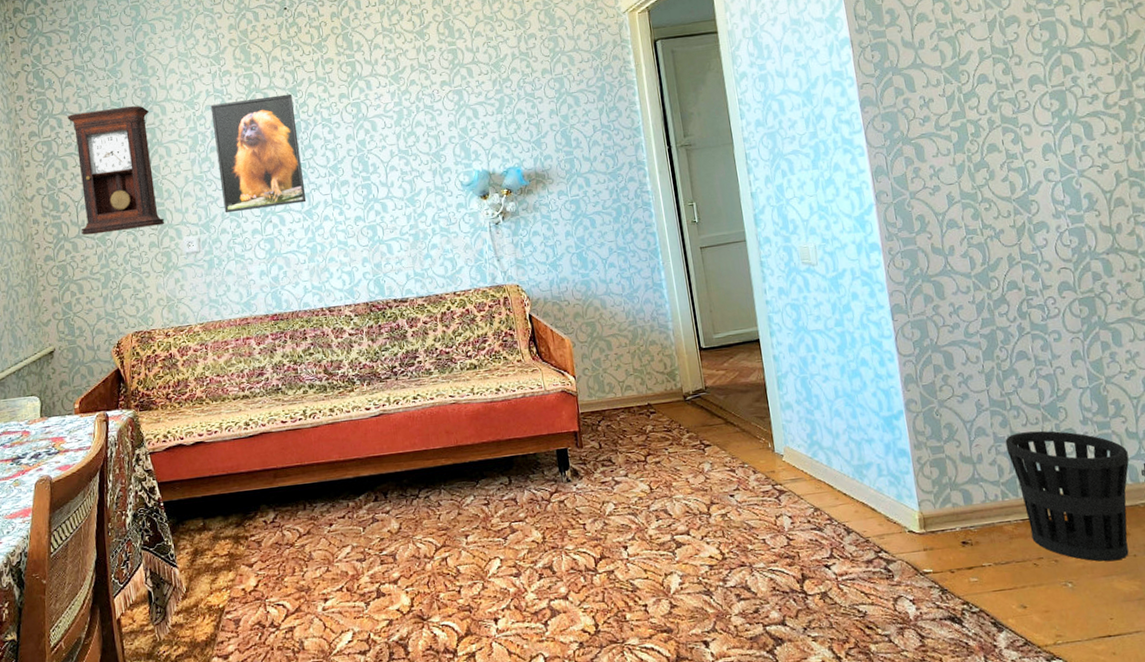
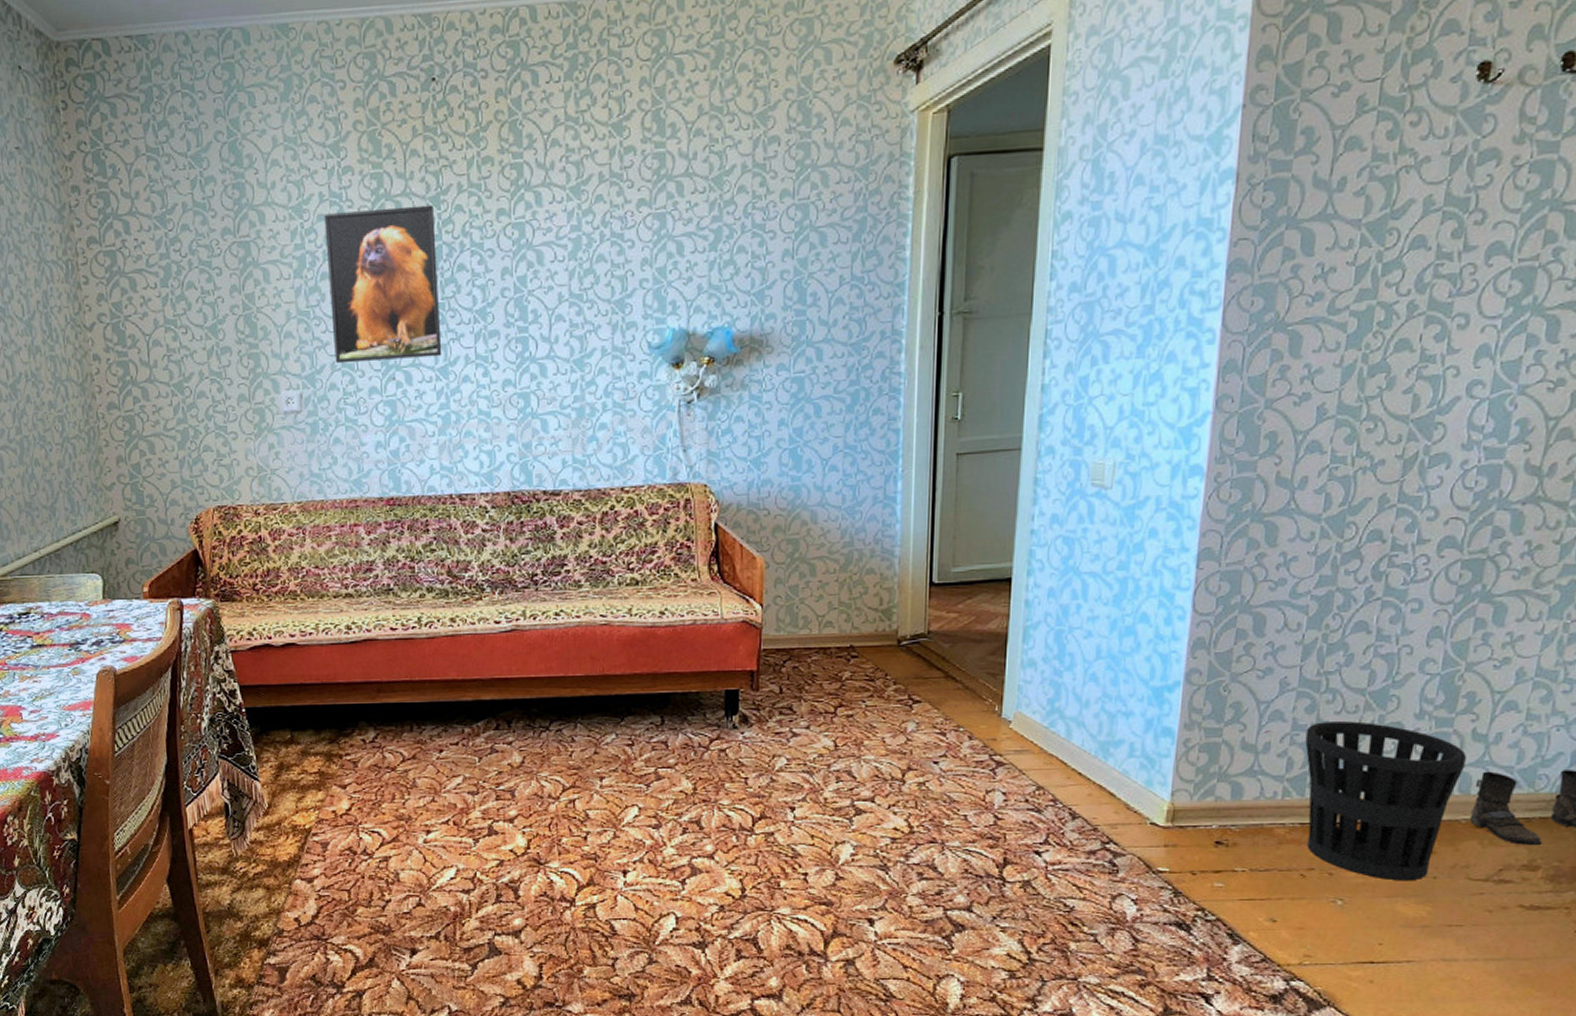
pendulum clock: present [67,106,165,236] -> none [136,208,259,380]

